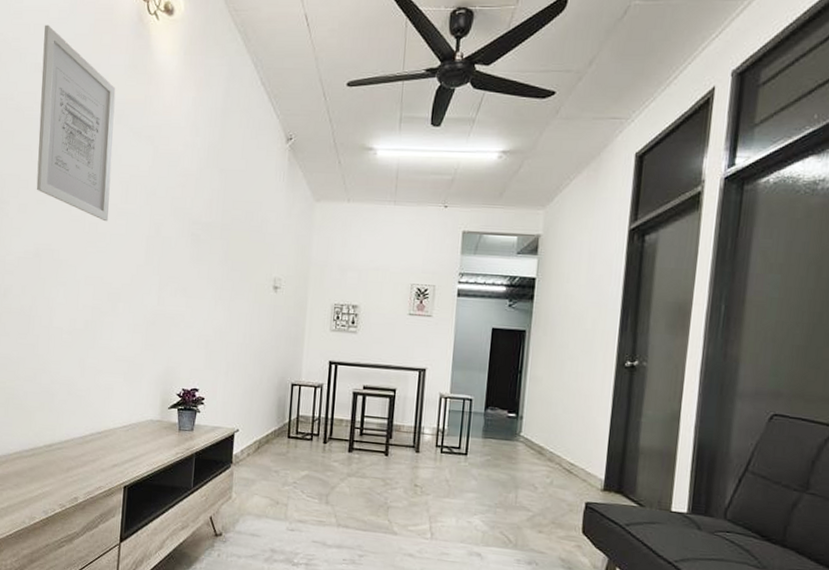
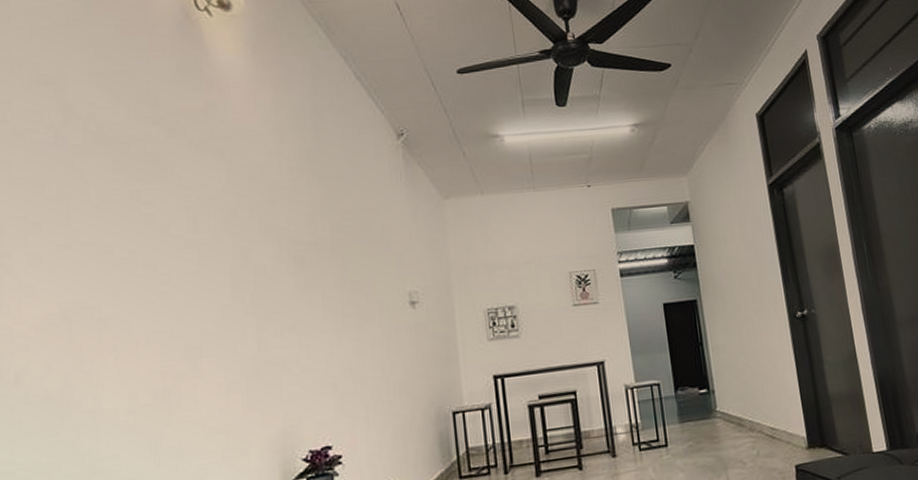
wall art: present [36,25,116,222] -> none [45,28,172,259]

